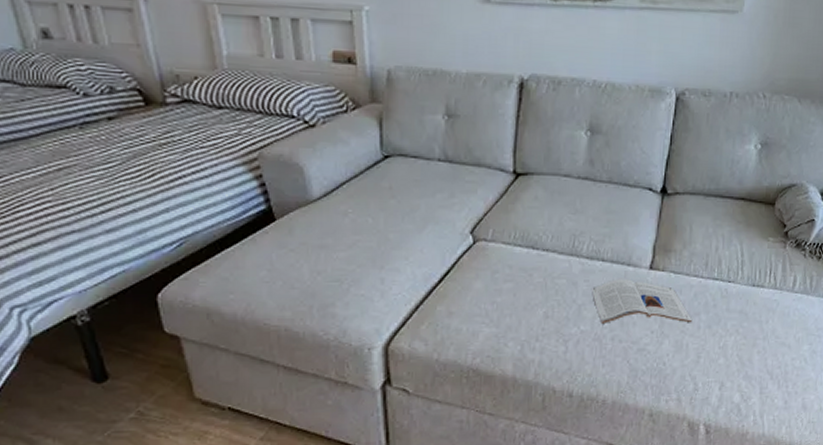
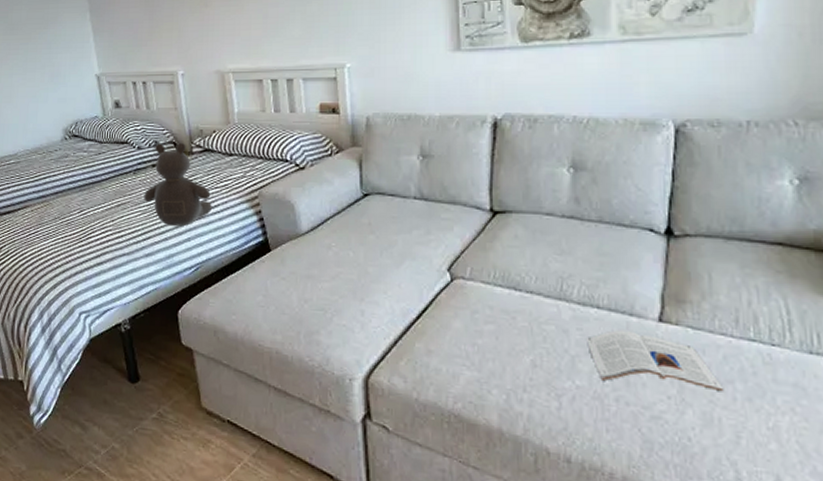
teddy bear: none [98,89,197,195] -> present [144,142,212,227]

